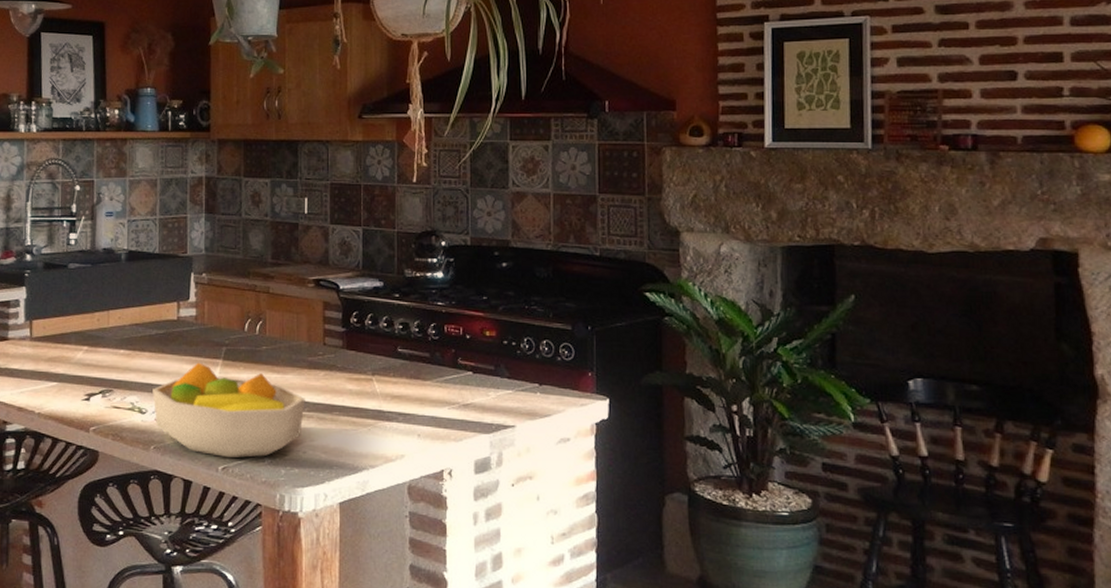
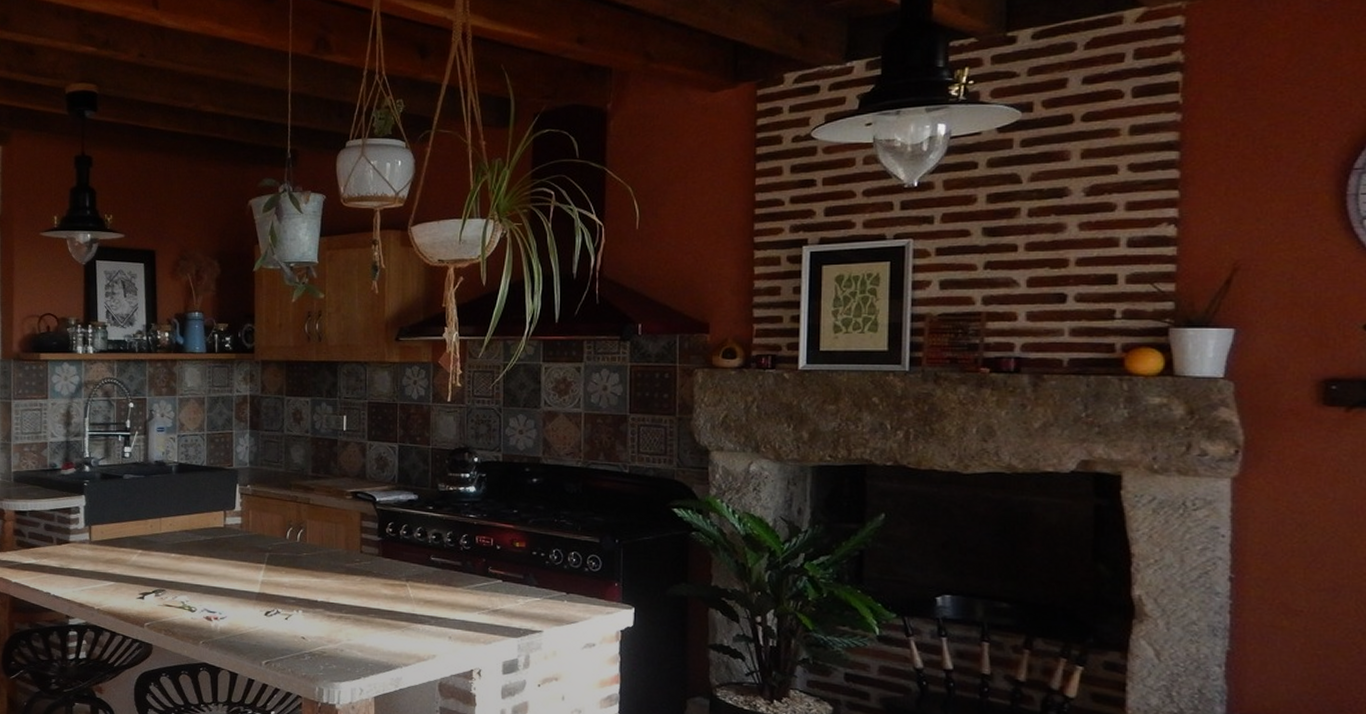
fruit bowl: present [152,362,305,458] -> none [201,566,343,654]

